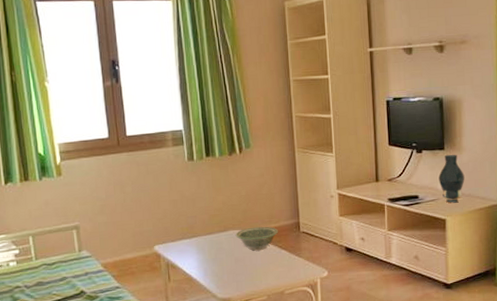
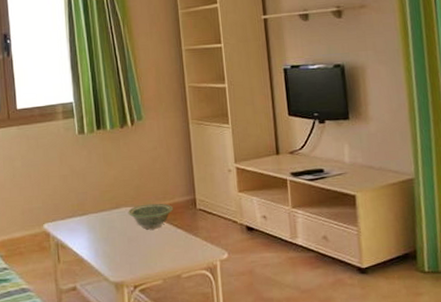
vase: present [438,154,465,203] -> none [344,124,374,178]

